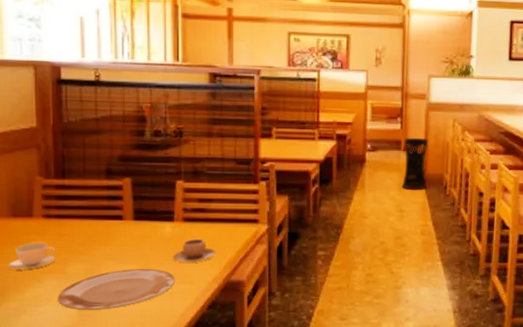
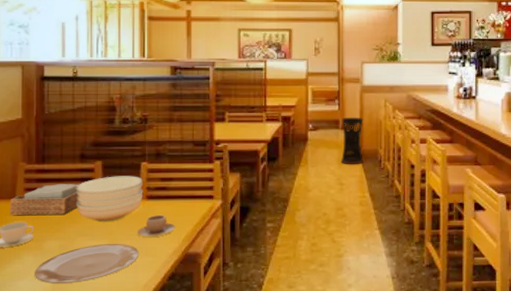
napkin holder: none [26,202,106,237] -> present [10,184,79,216]
bowl: none [102,195,179,245] -> present [76,176,143,222]

